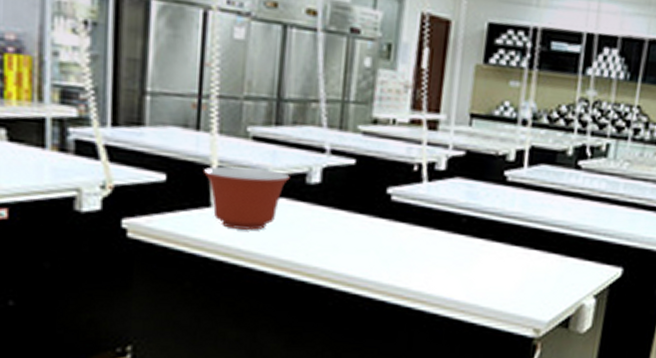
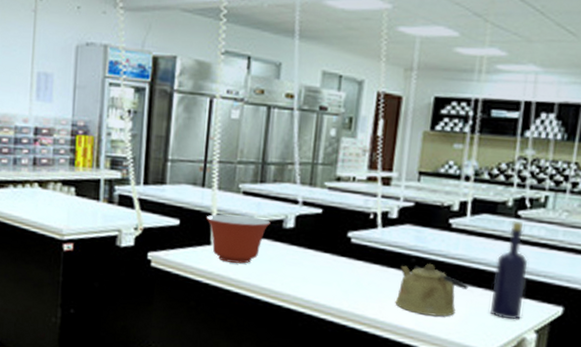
kettle: none [443,224,525,285] -> present [395,264,468,317]
bottle: none [548,172,588,285] -> present [490,221,528,320]

